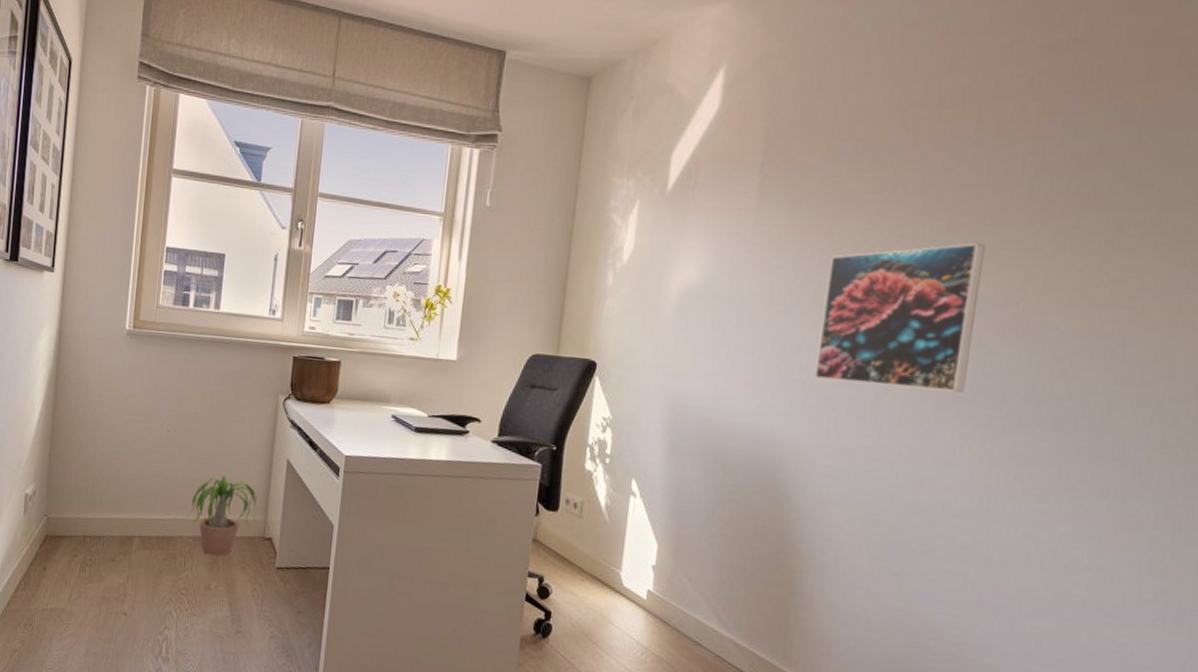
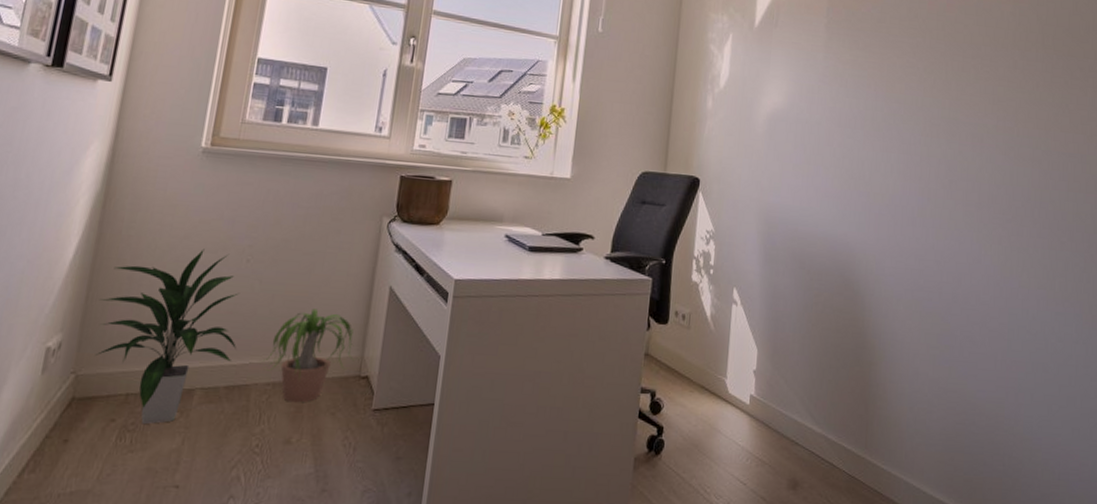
indoor plant: none [58,418,164,562] -> present [95,248,240,424]
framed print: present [814,243,986,393] -> none [876,80,989,201]

